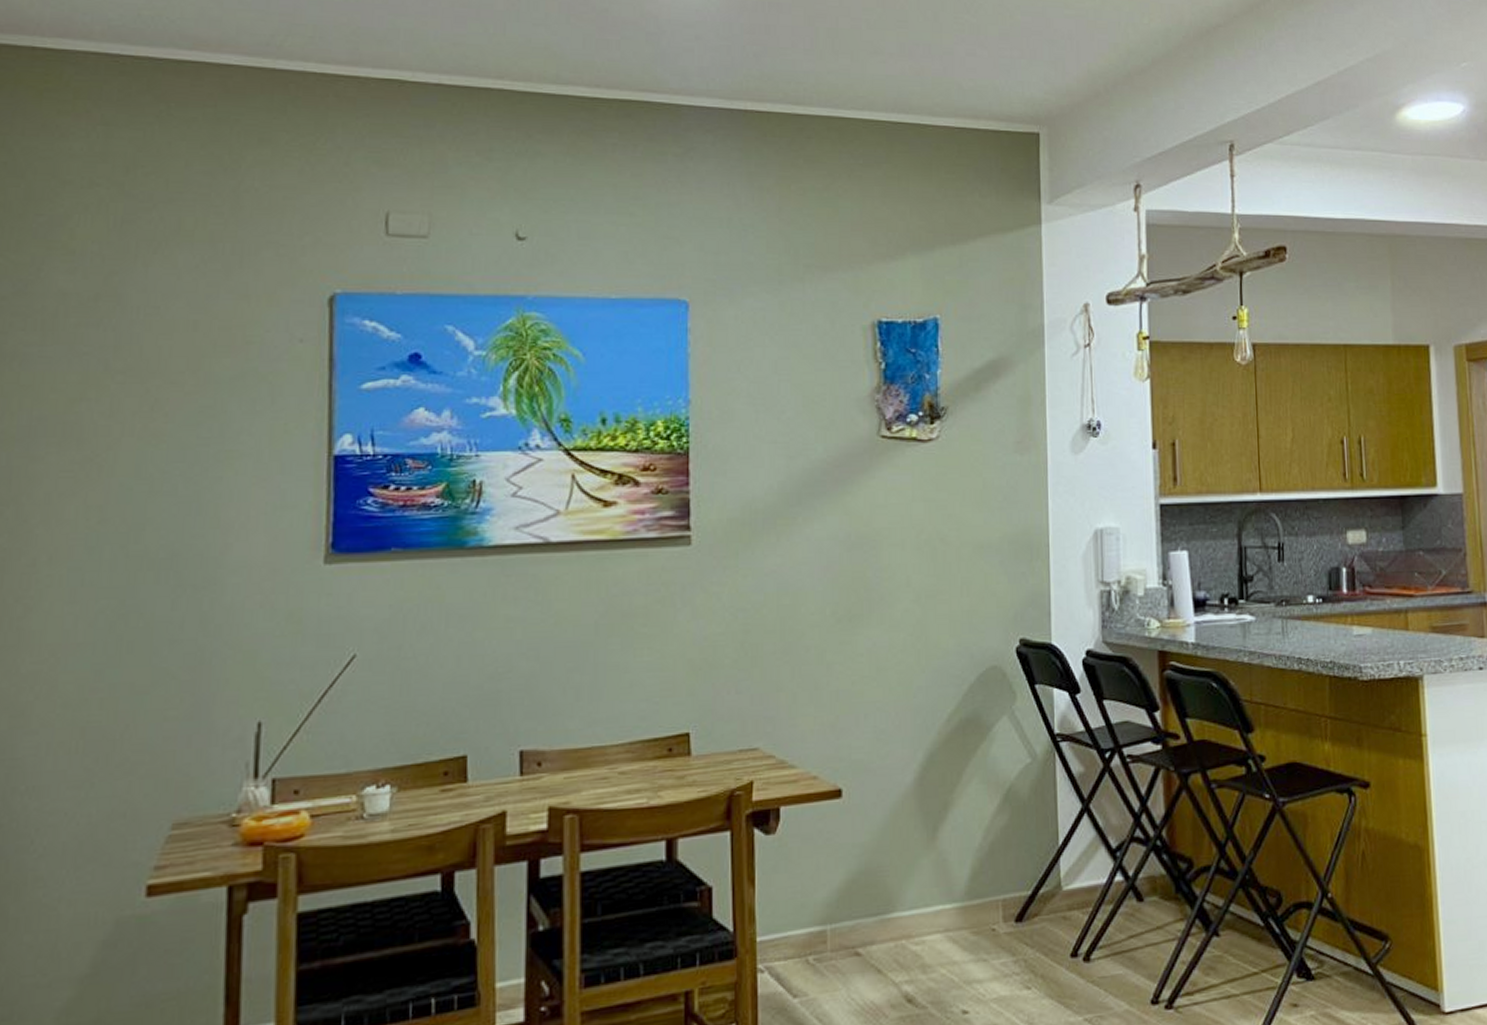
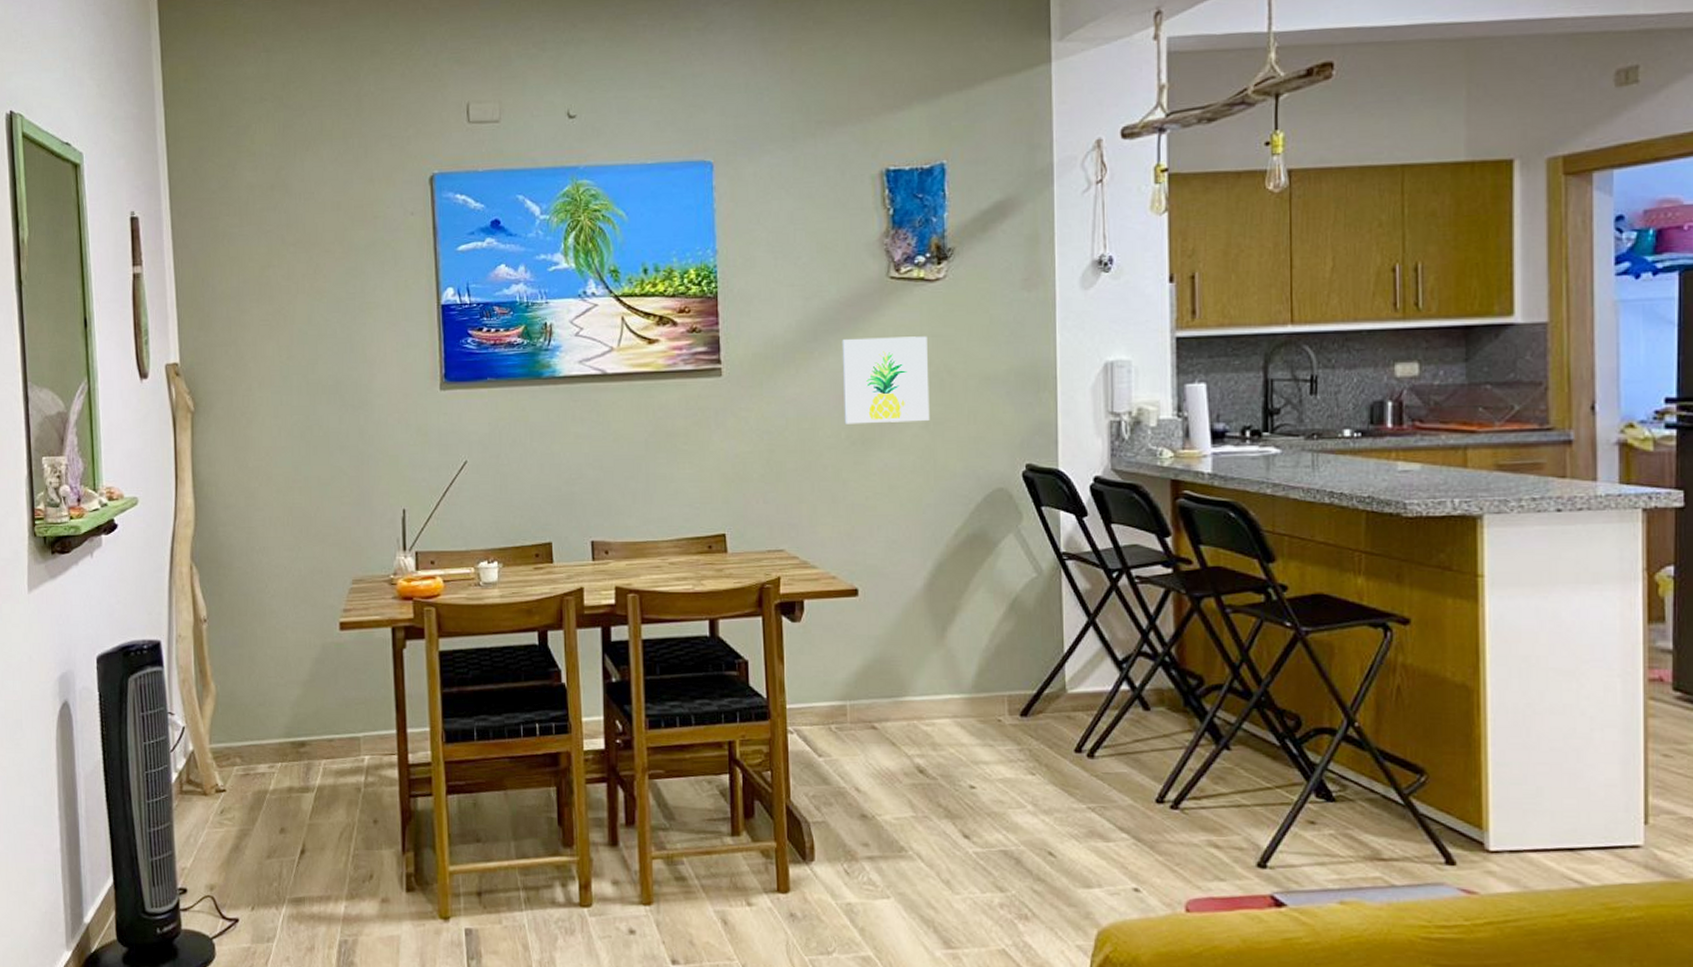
wall art: none [828,501,922,599] -> present [842,336,930,425]

